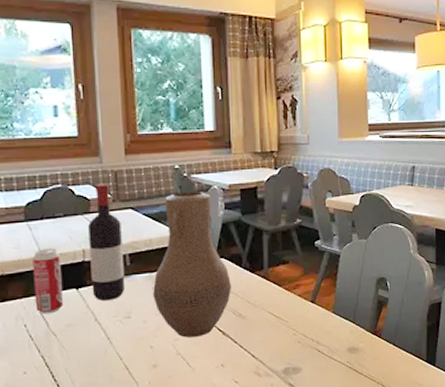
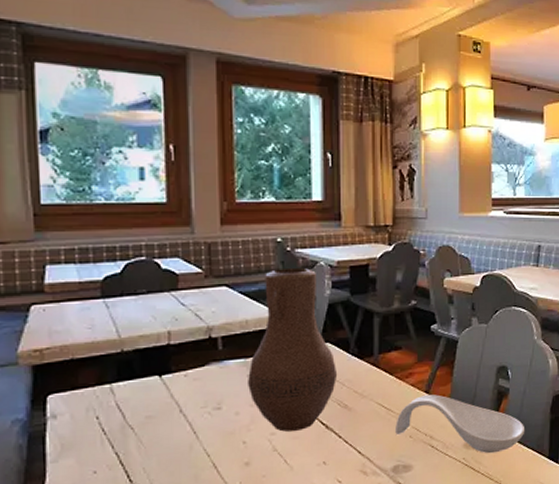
beverage can: present [32,248,64,314] -> none [108,329,144,405]
wine bottle: present [88,183,126,301] -> none [175,256,216,389]
spoon rest: none [285,304,404,358] -> present [395,394,525,454]

